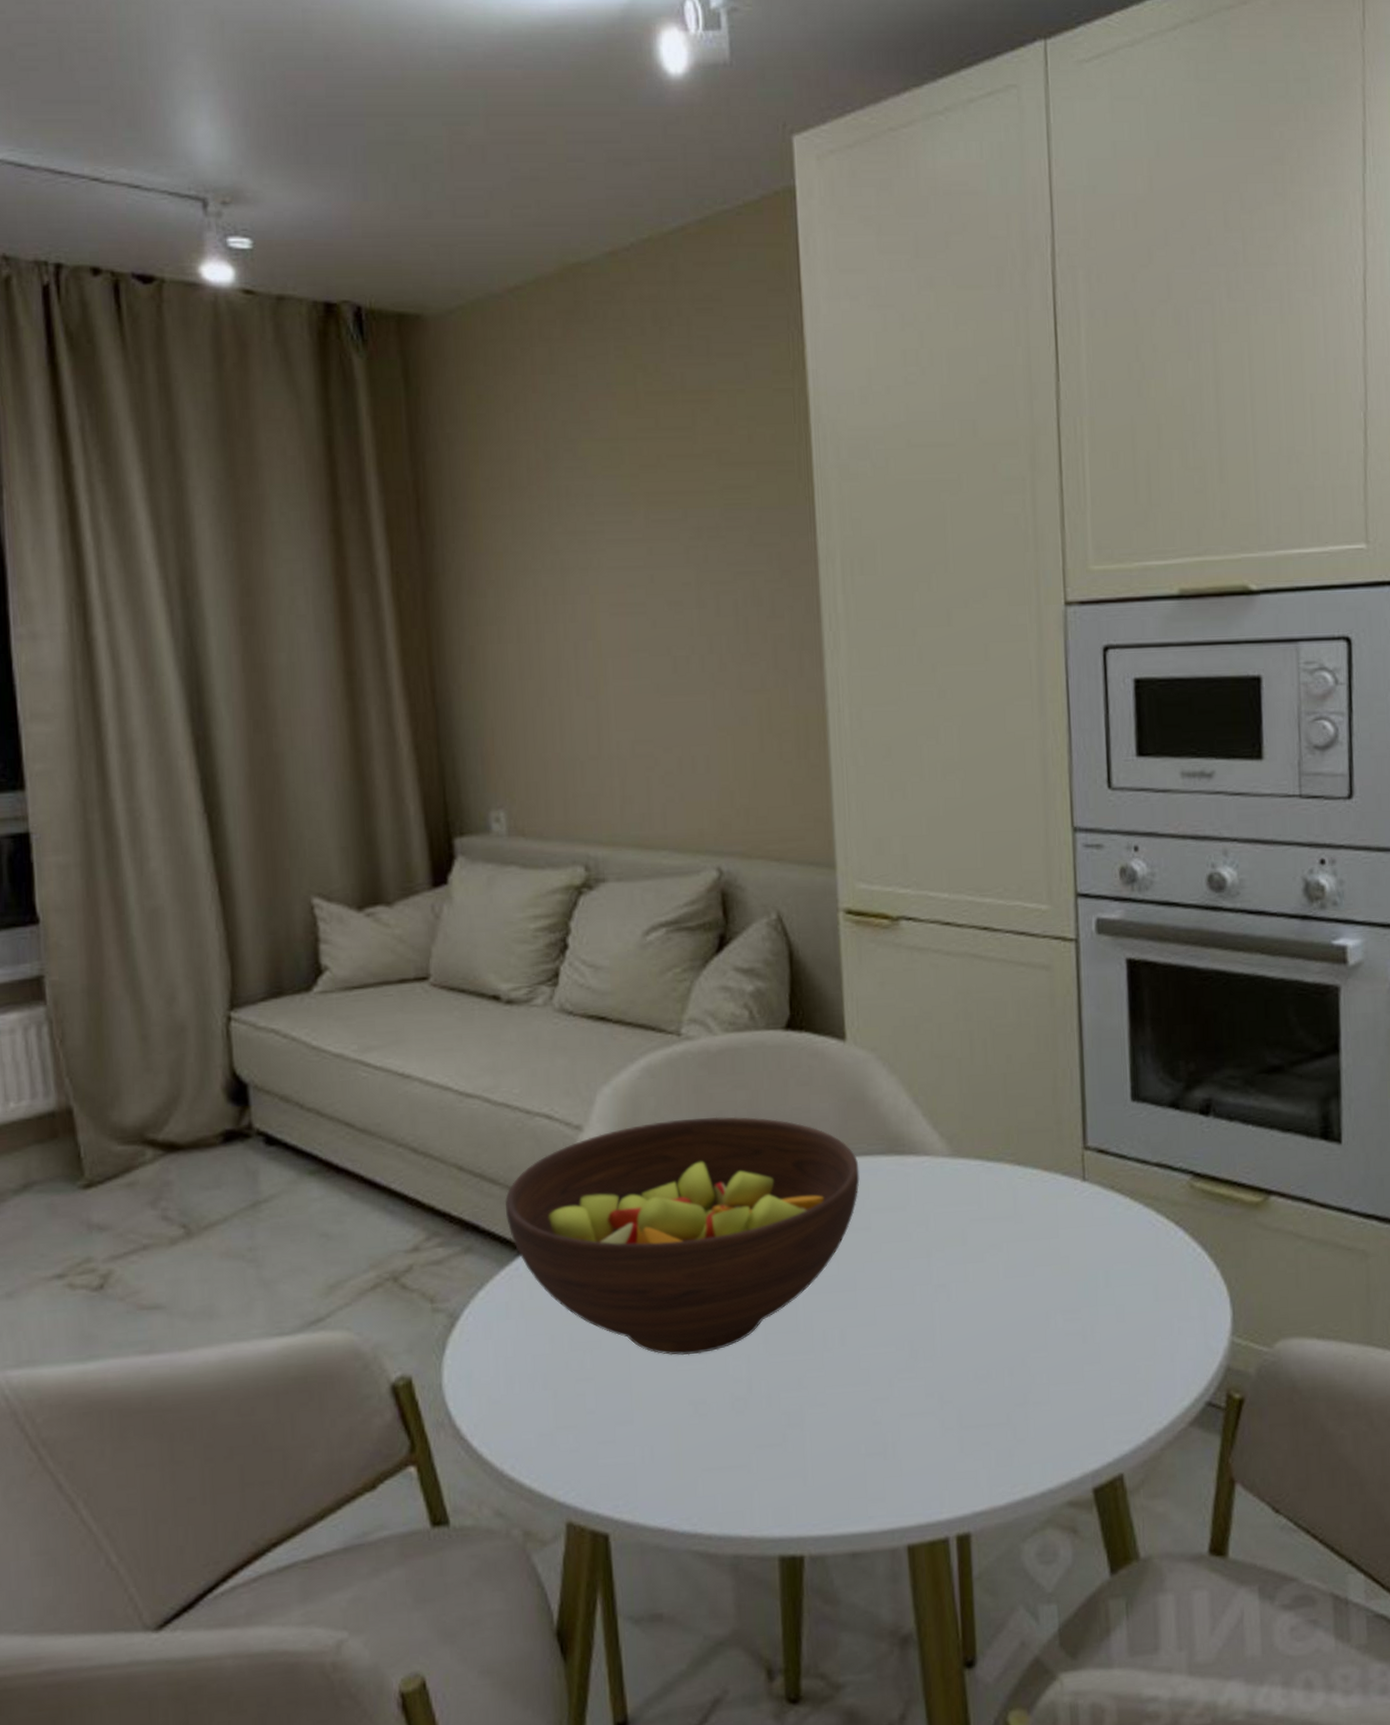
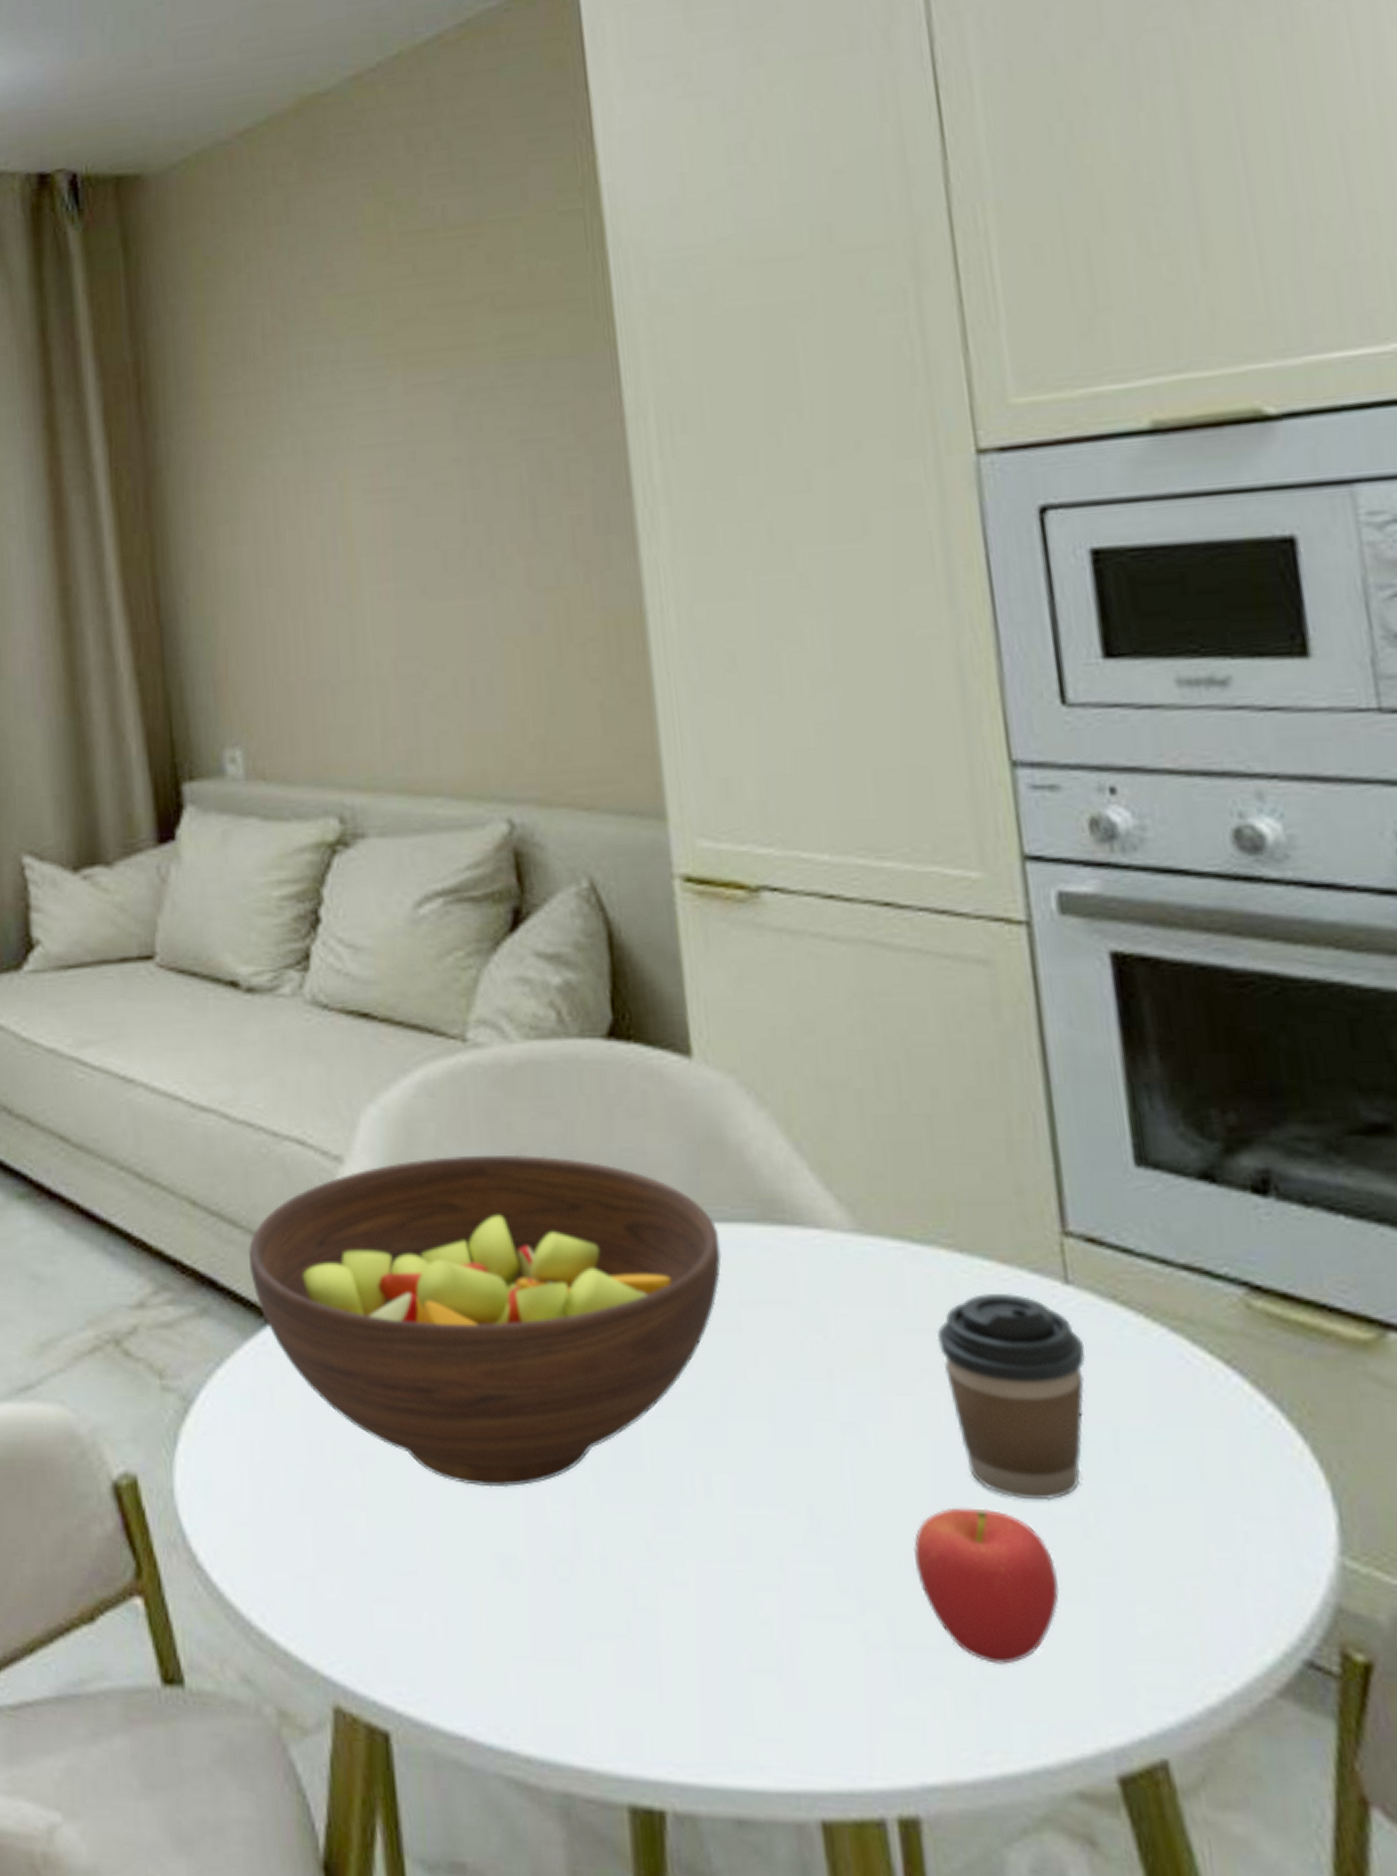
apple: none [976,1331,1067,1430] -> present [913,1507,1060,1665]
coffee cup: none [1000,1189,1093,1323] -> present [937,1292,1086,1501]

